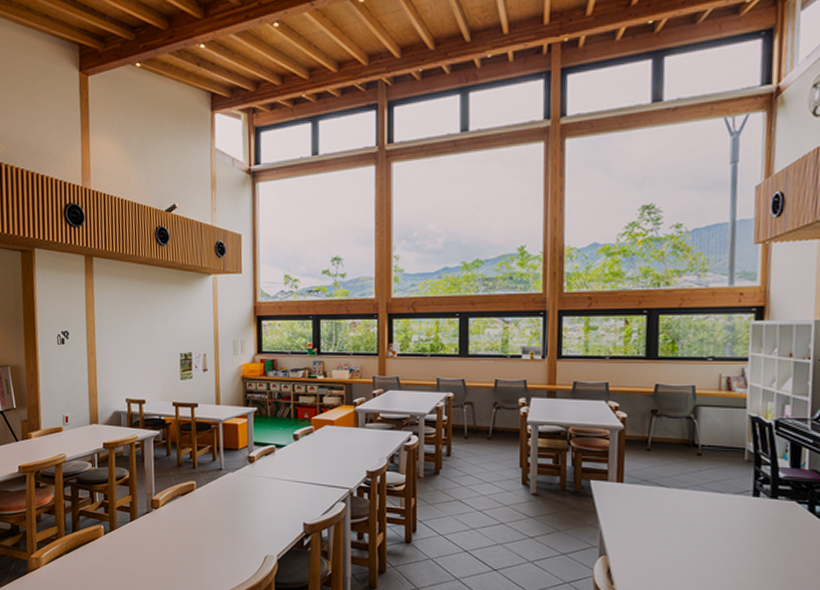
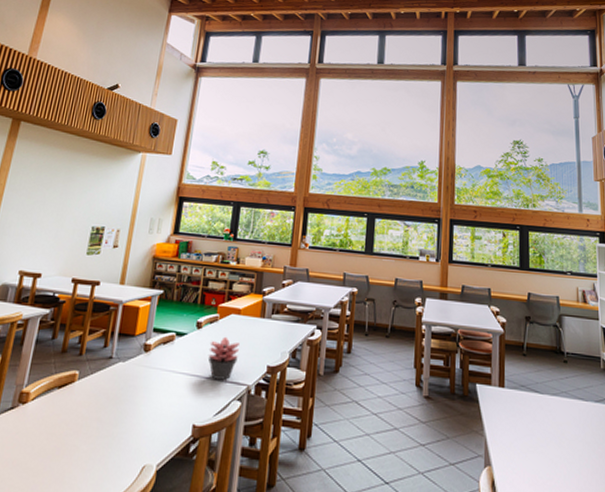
succulent plant: none [308,446,338,485] -> present [208,336,241,380]

